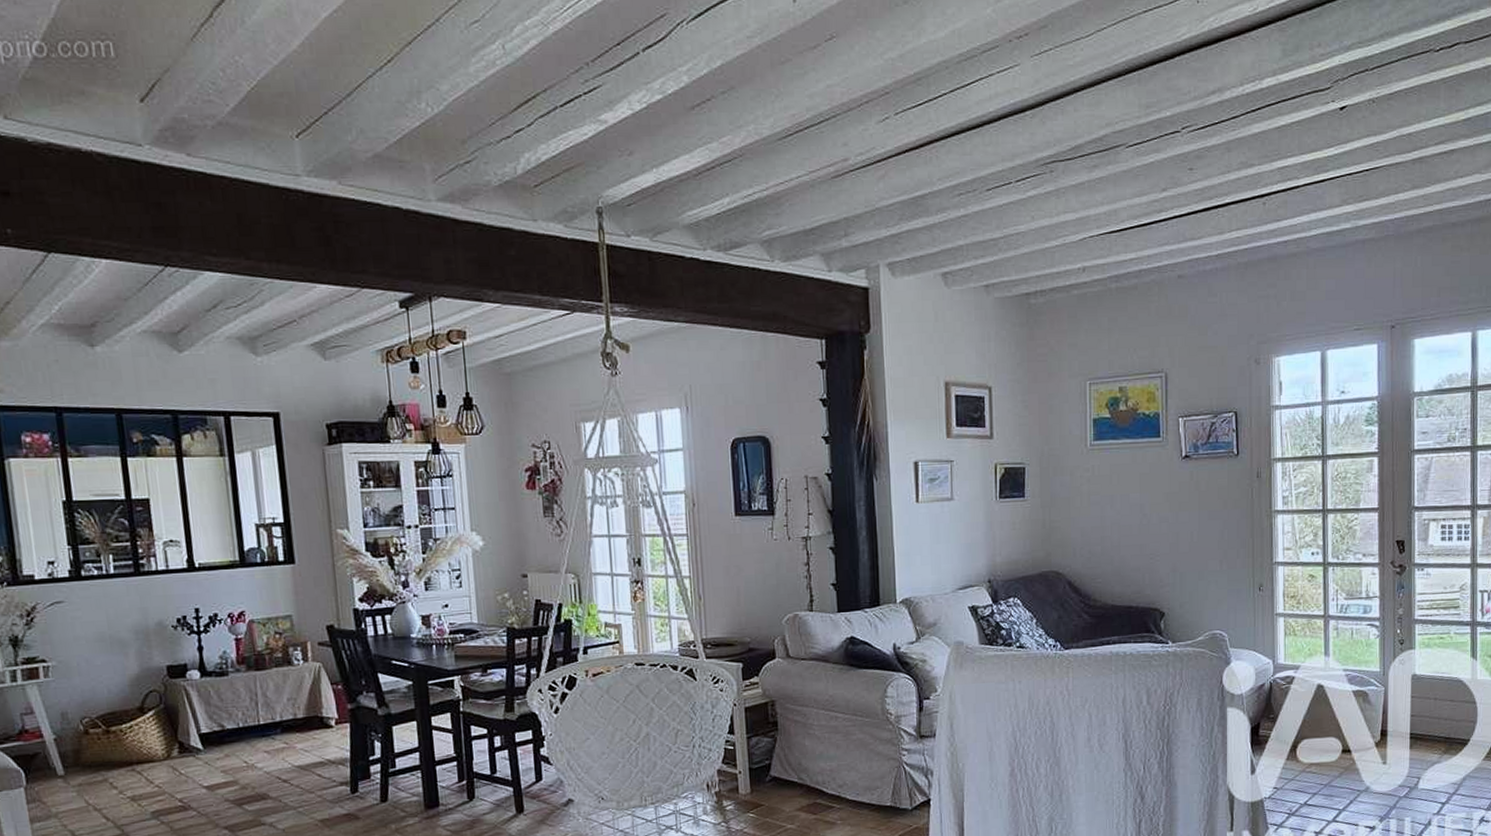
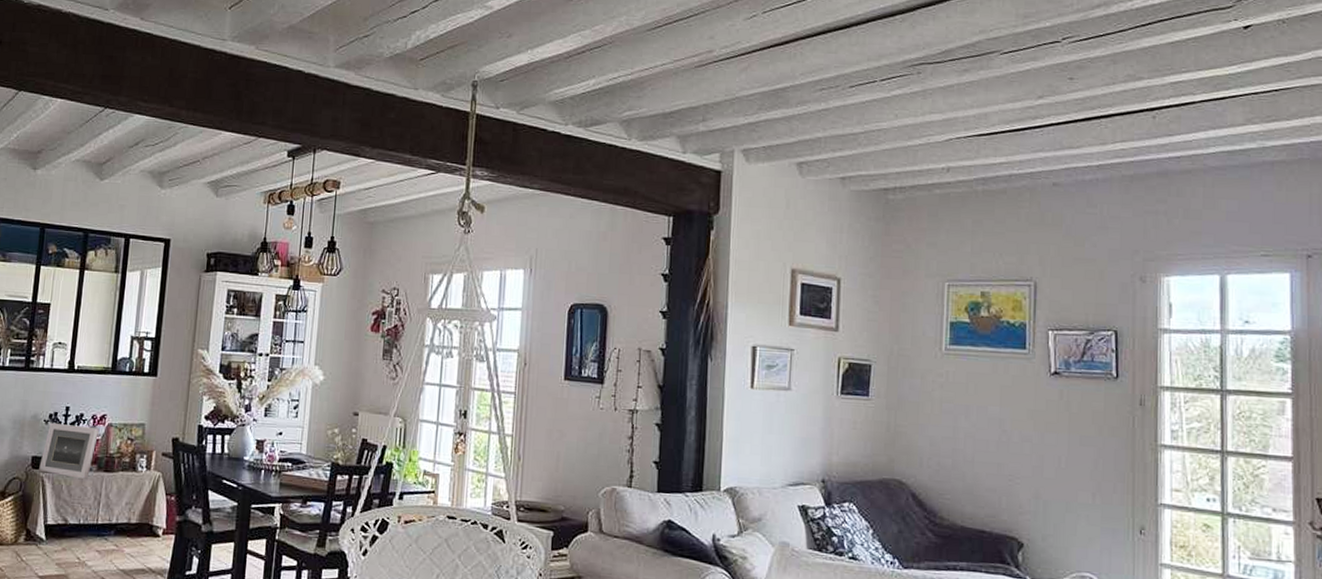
picture frame: none [177,626,241,682] -> present [39,422,100,479]

